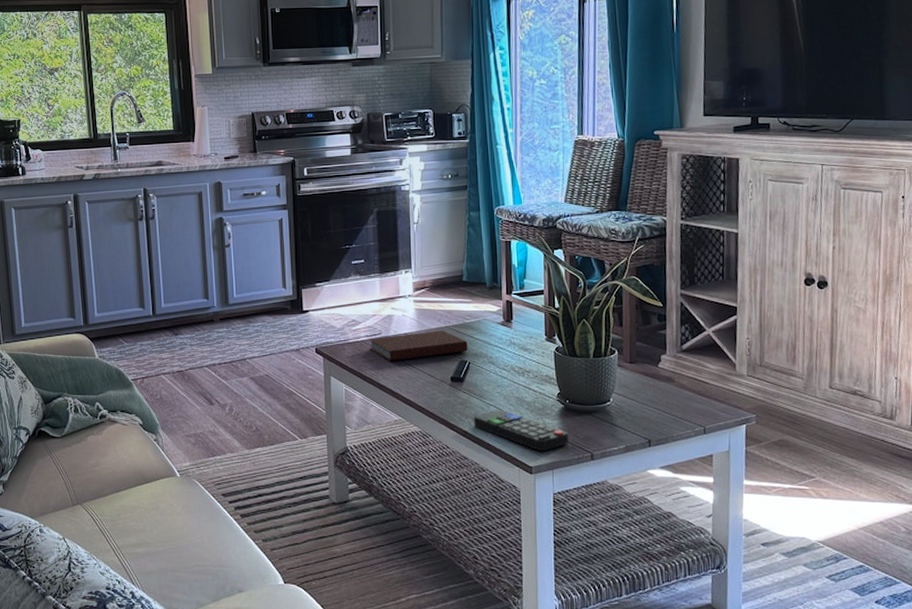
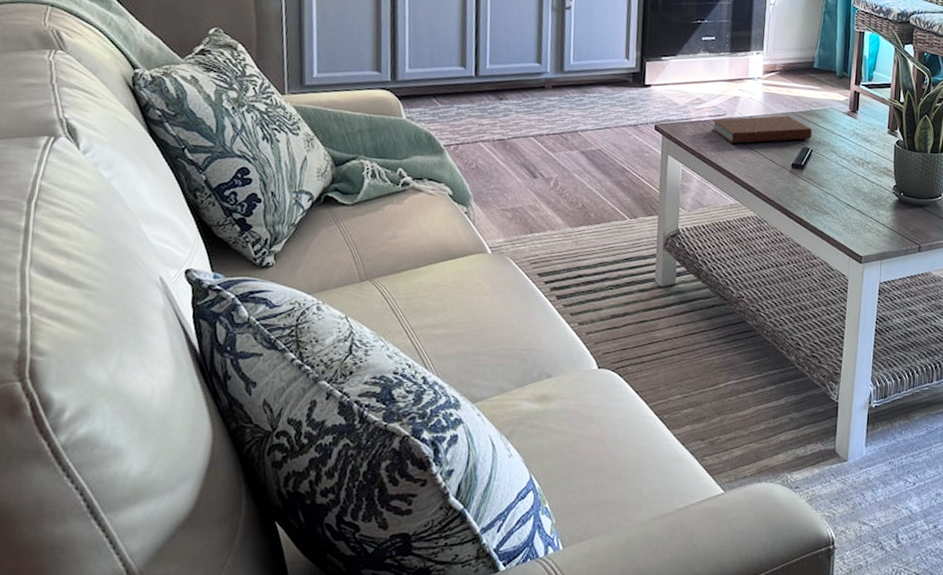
remote control: present [474,410,569,452] -> none [810,199,900,242]

